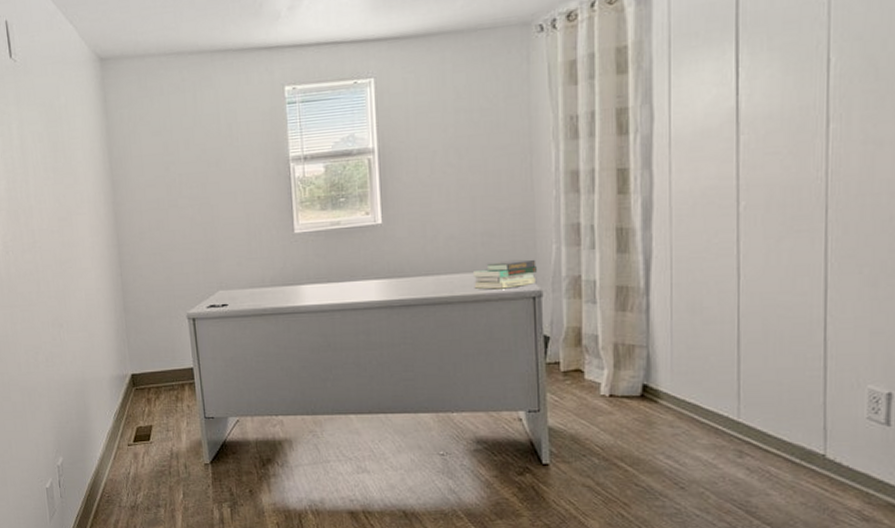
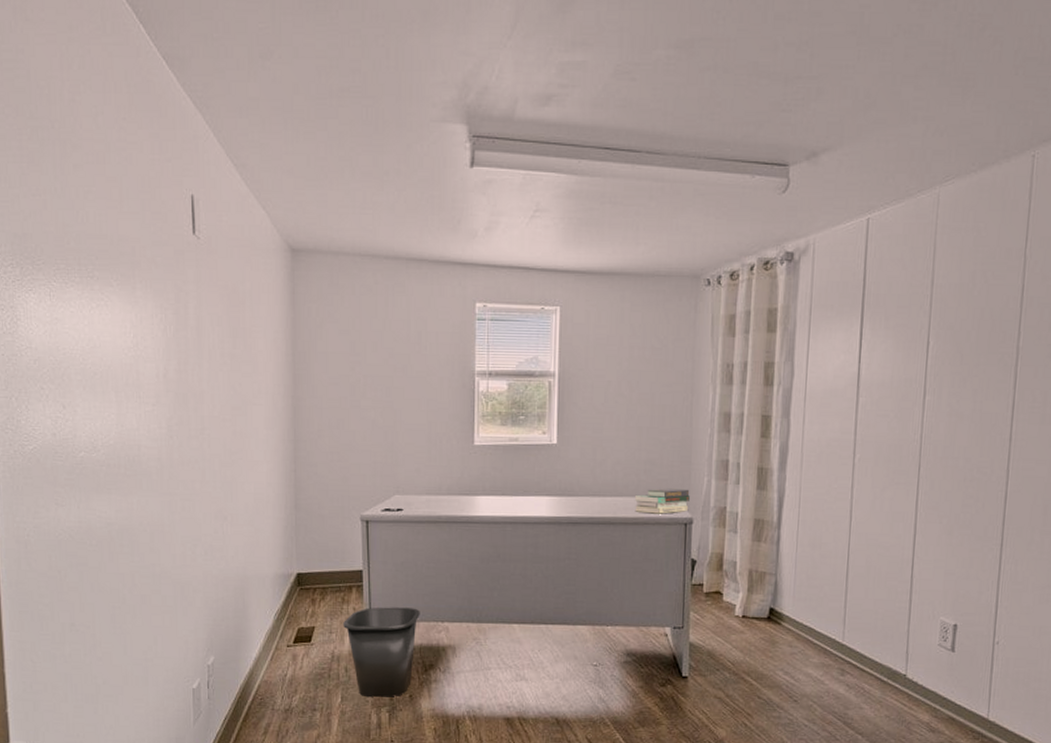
waste bin: none [179,403,254,493] -> present [343,607,420,697]

